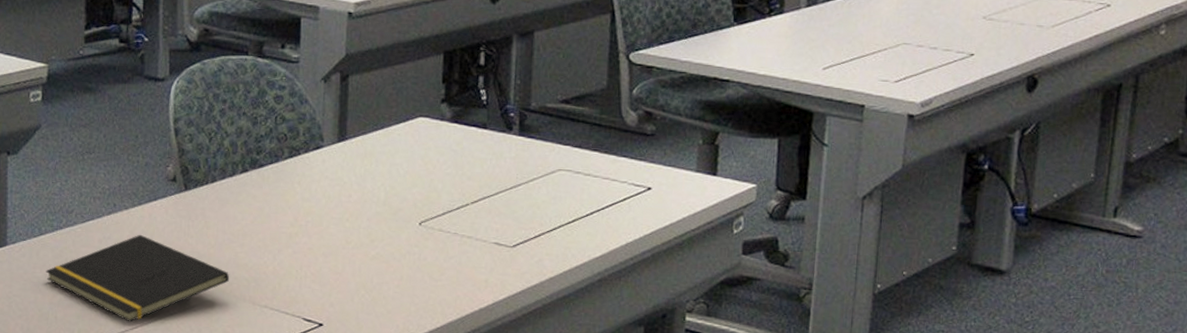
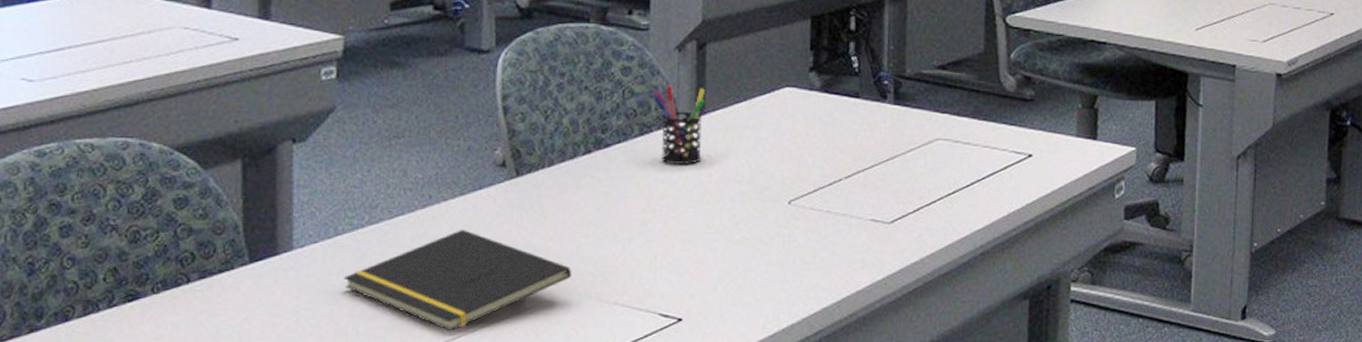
pen holder: none [301,112,347,186] -> present [652,85,705,165]

